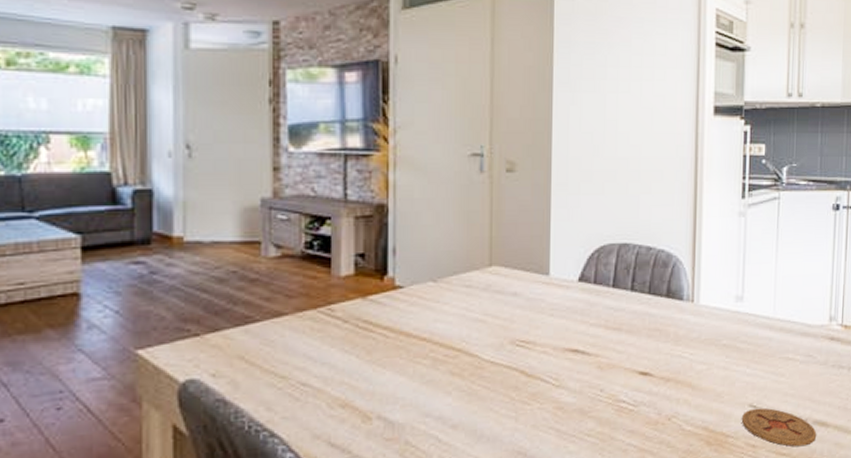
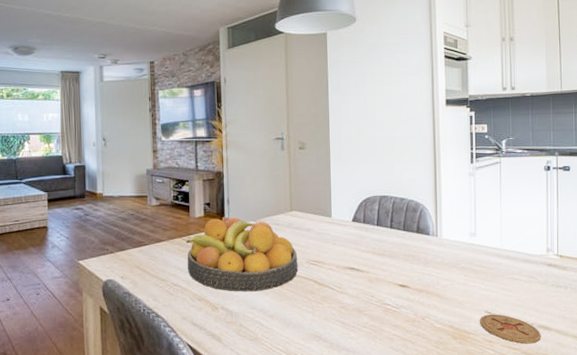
fruit bowl: none [322,276,497,392] -> present [185,218,298,292]

